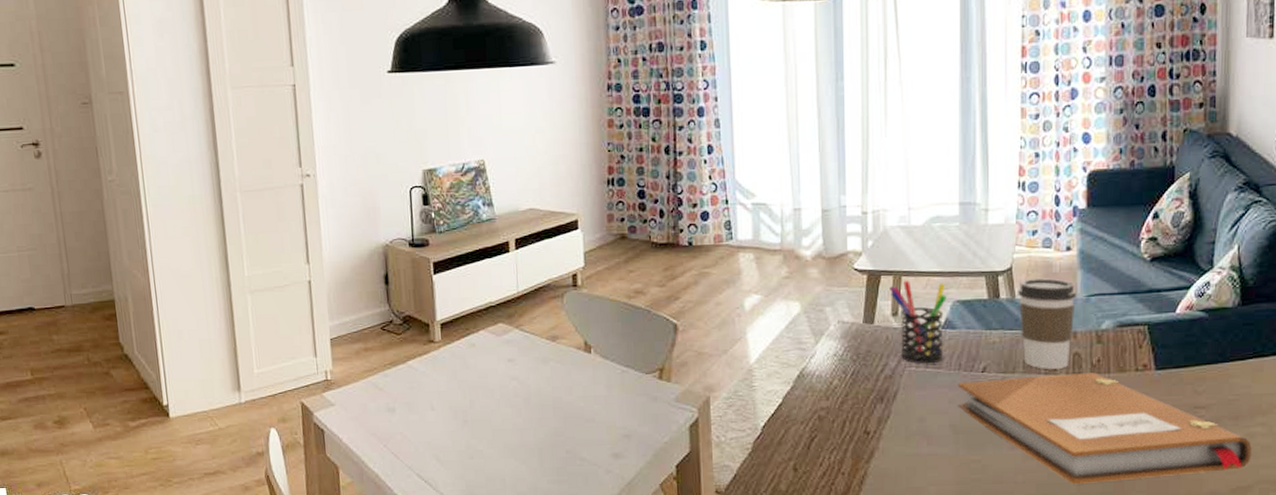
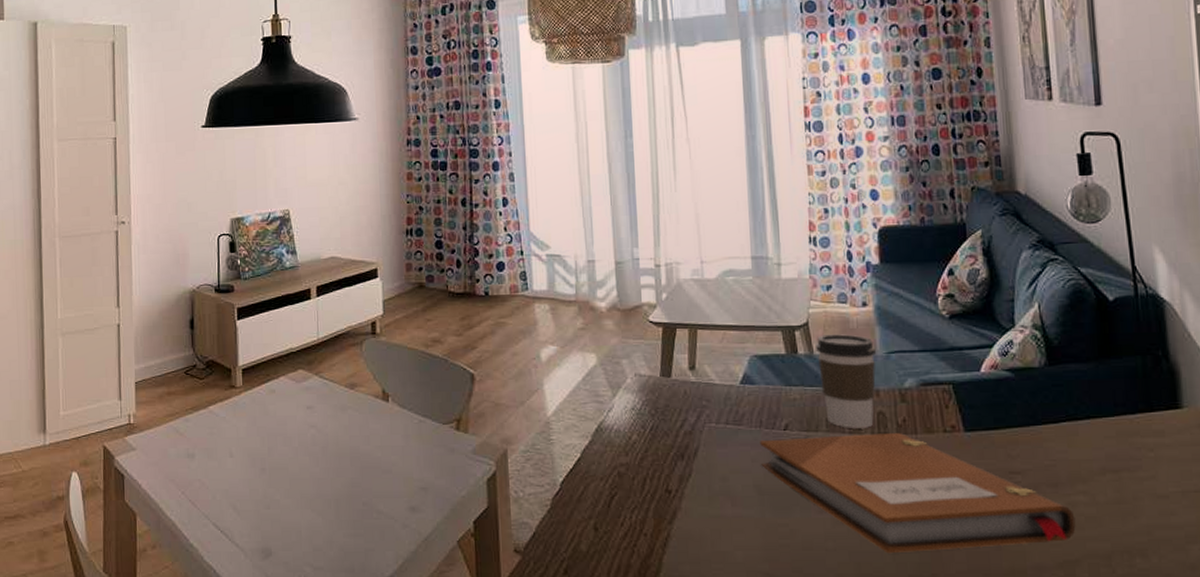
pen holder: present [888,280,947,363] -> none [684,333,744,419]

